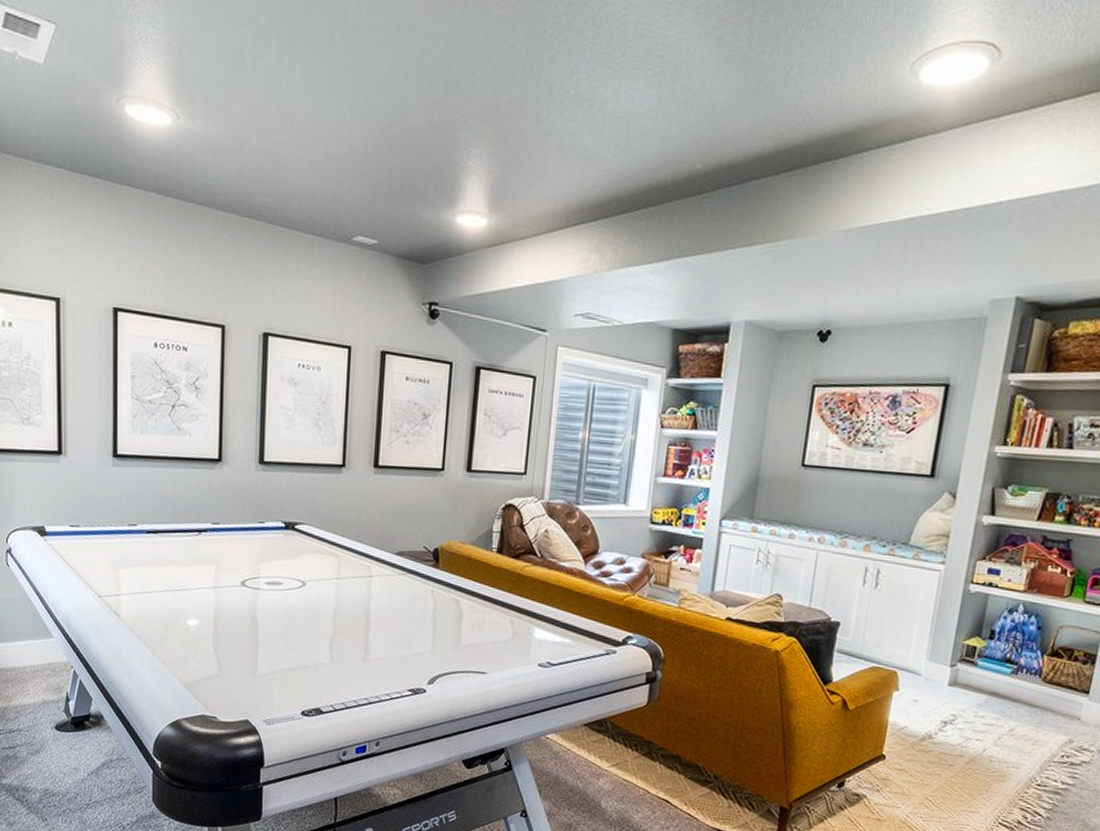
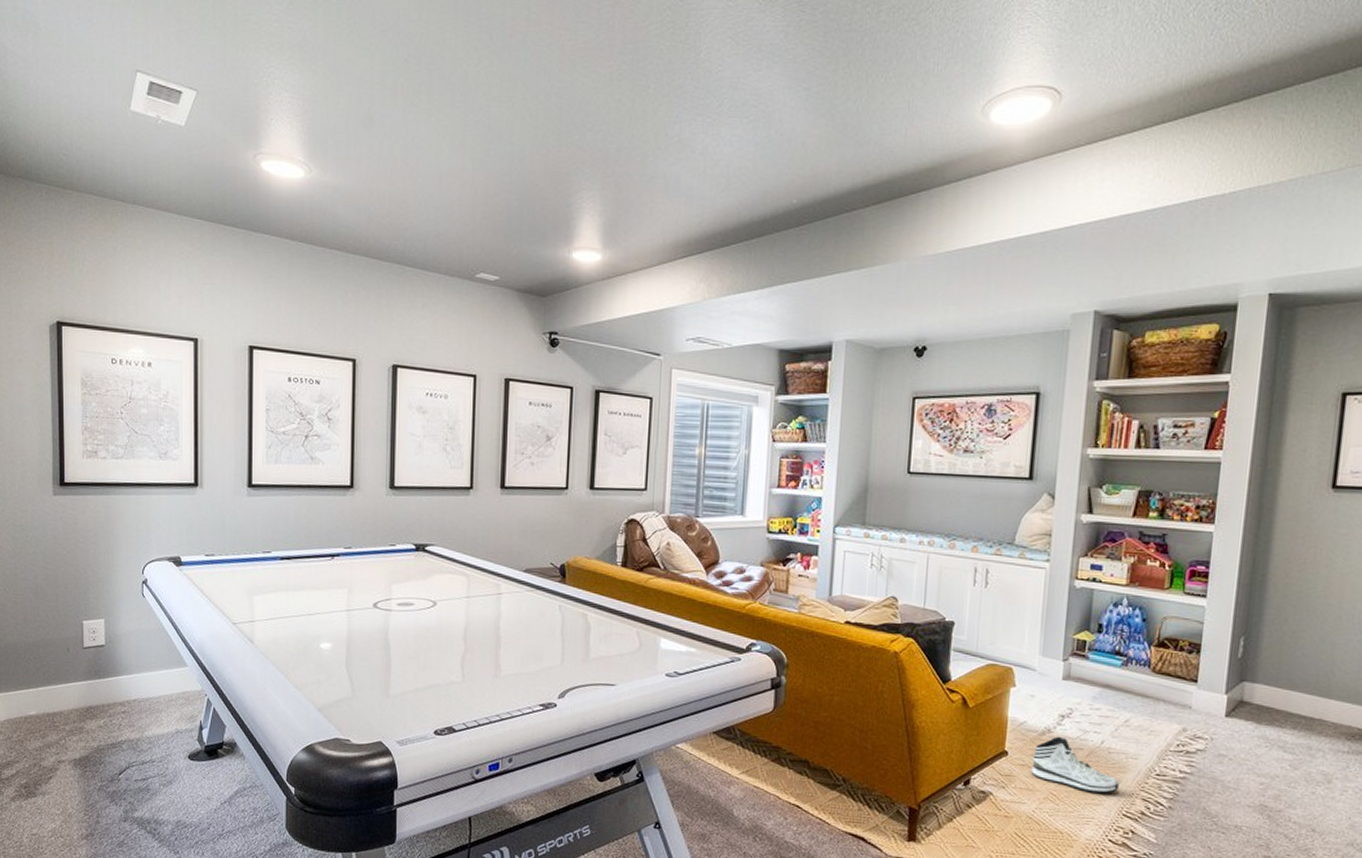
sneaker: none [908,742,998,802] -> present [1031,736,1119,794]

